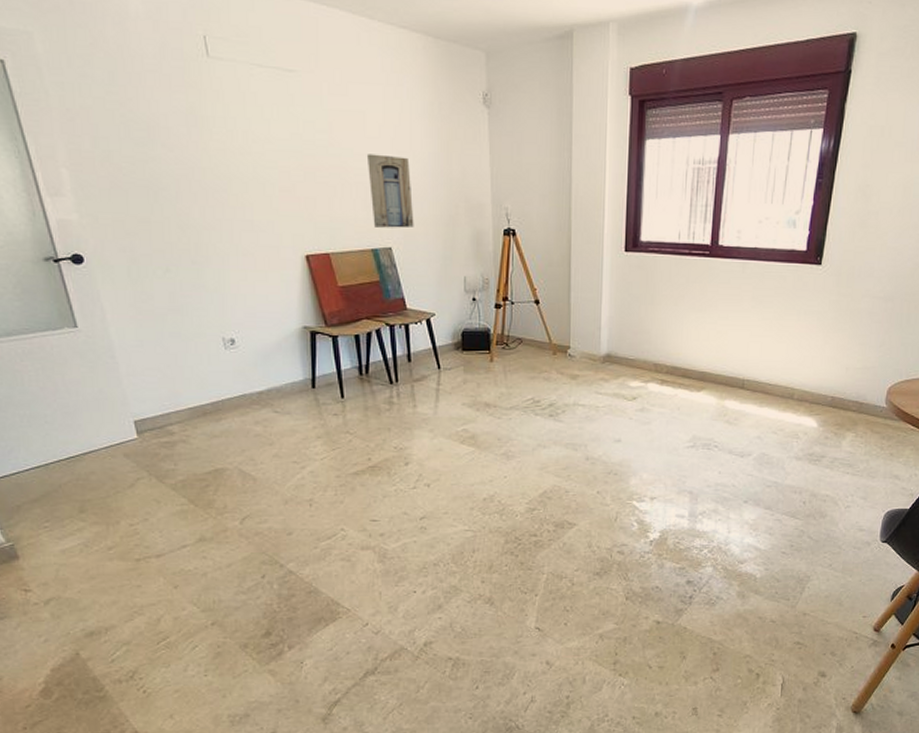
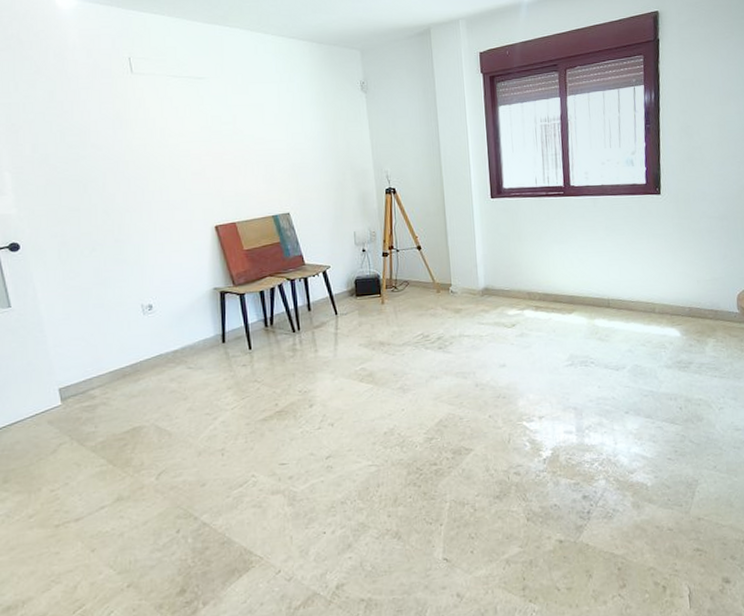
wall art: present [366,154,414,228] -> none [265,137,308,197]

